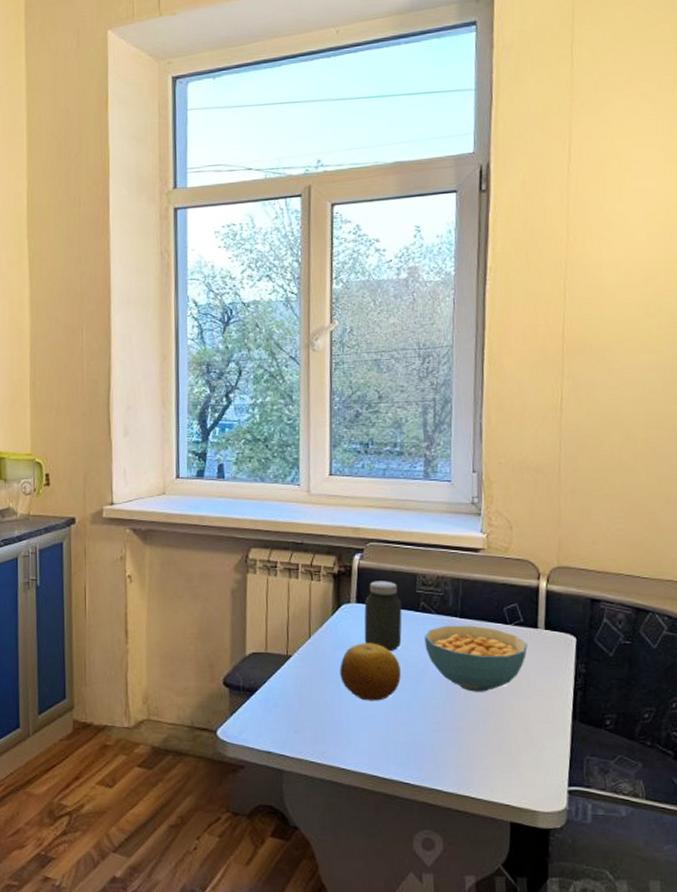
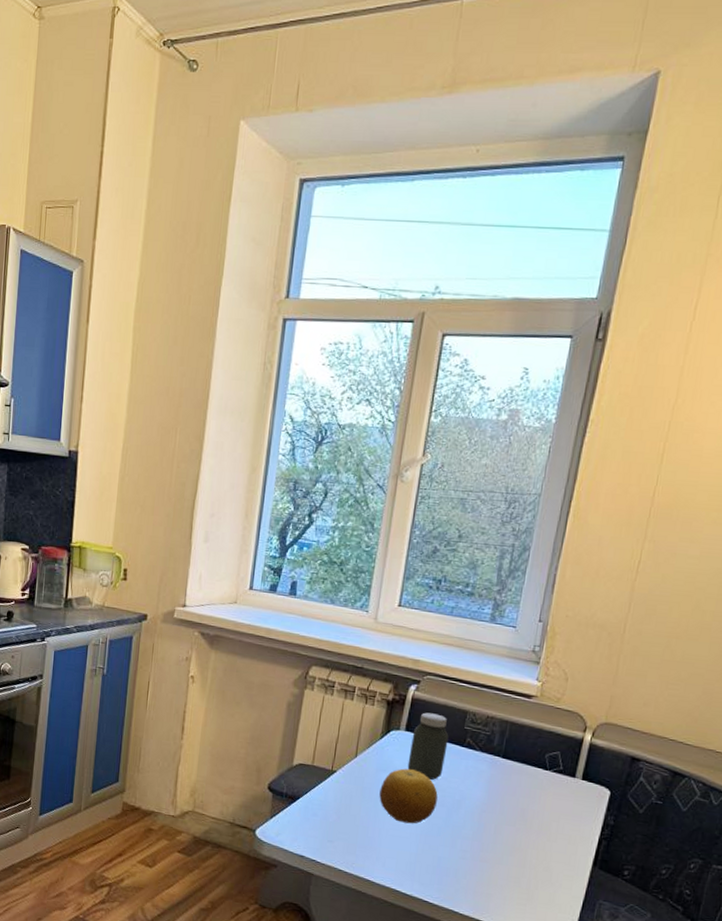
cereal bowl: present [423,625,528,692] -> none [464,763,563,830]

